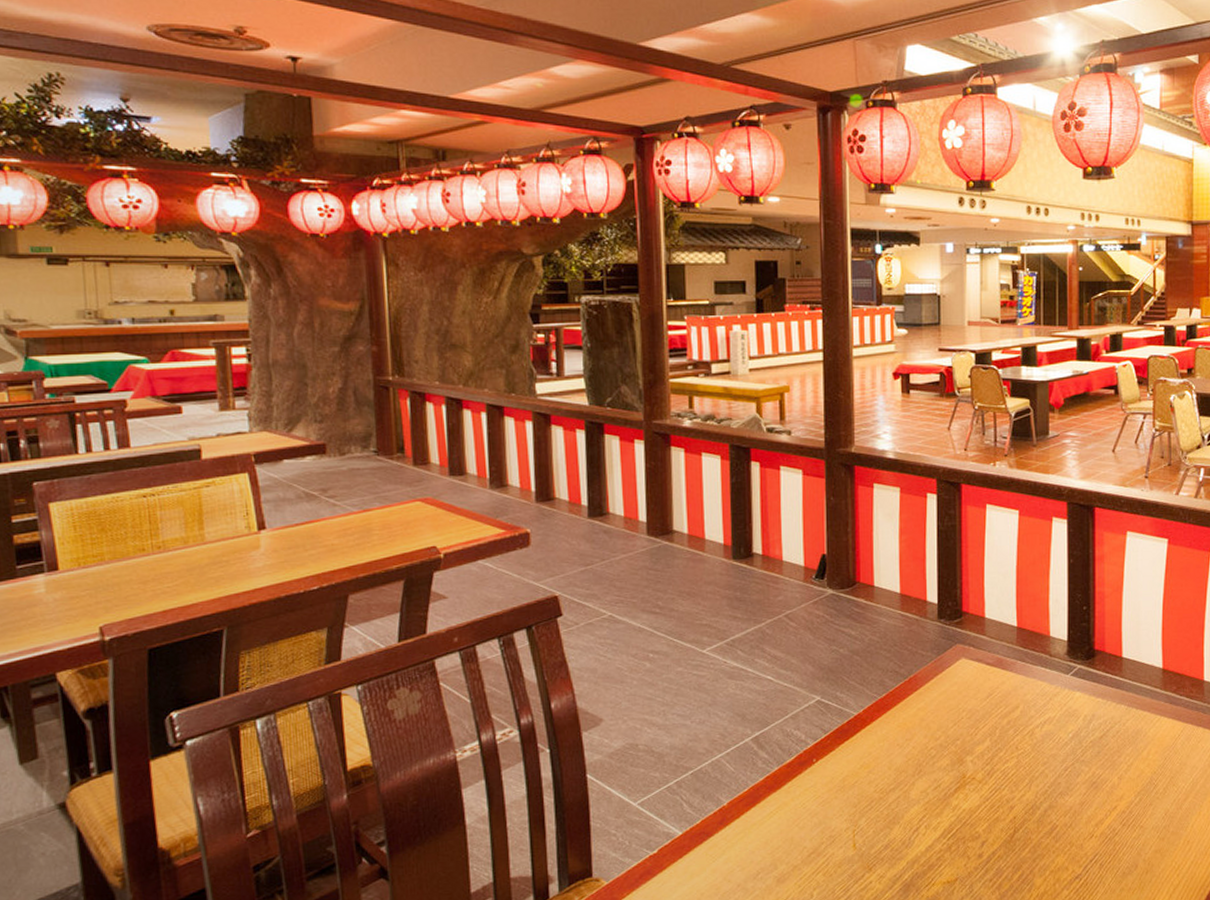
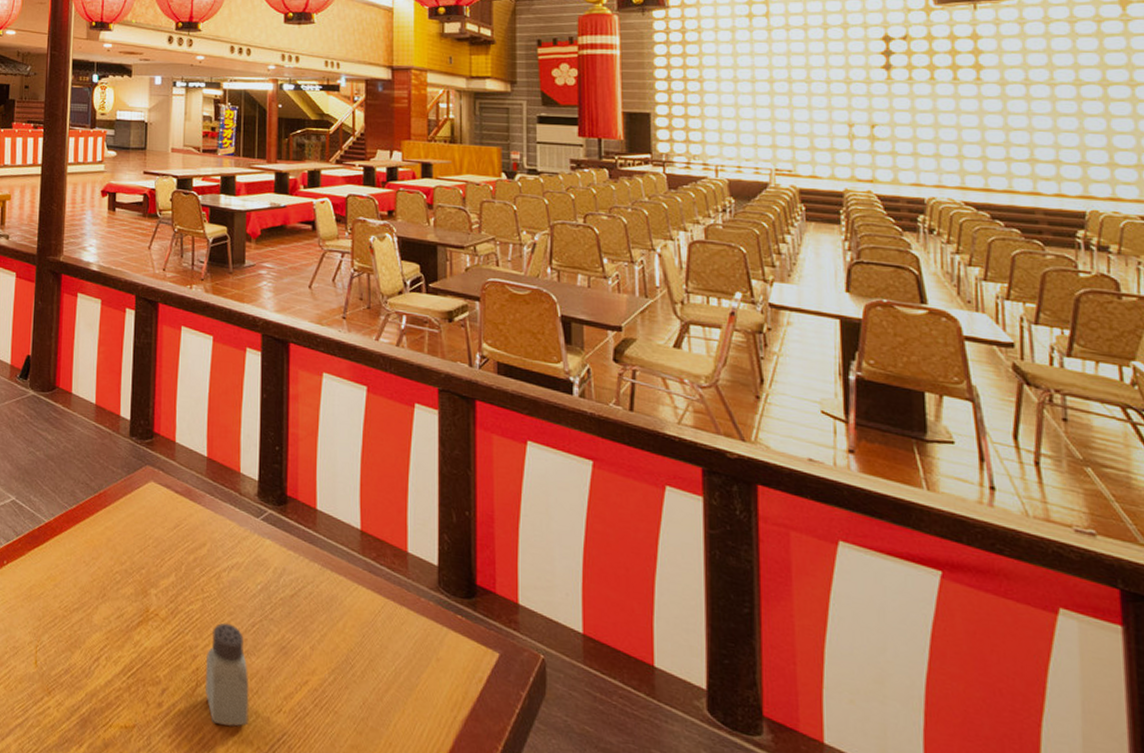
saltshaker: none [1023,772,1064,860] -> present [206,623,249,727]

